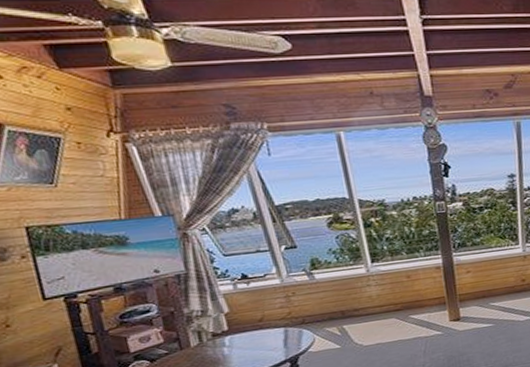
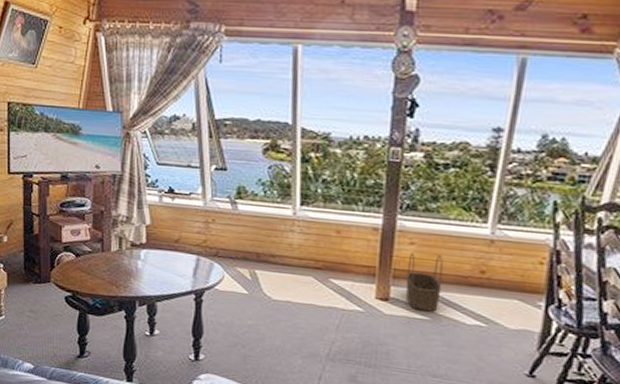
basket: none [468,276,498,321] -> present [405,252,444,312]

